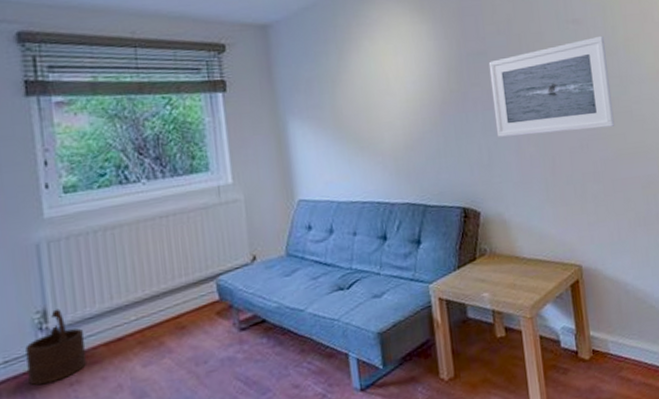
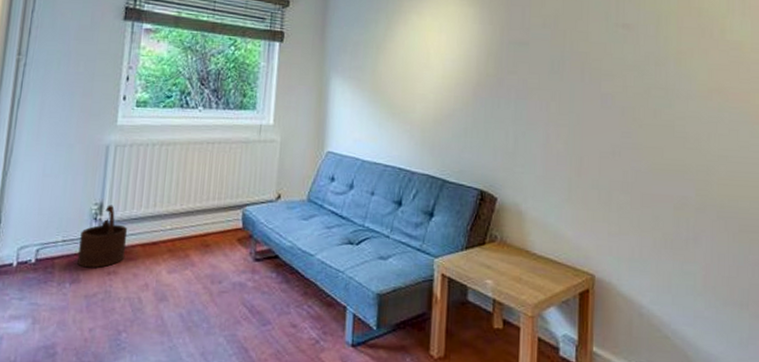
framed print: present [488,35,615,137] -> none [526,44,655,139]

